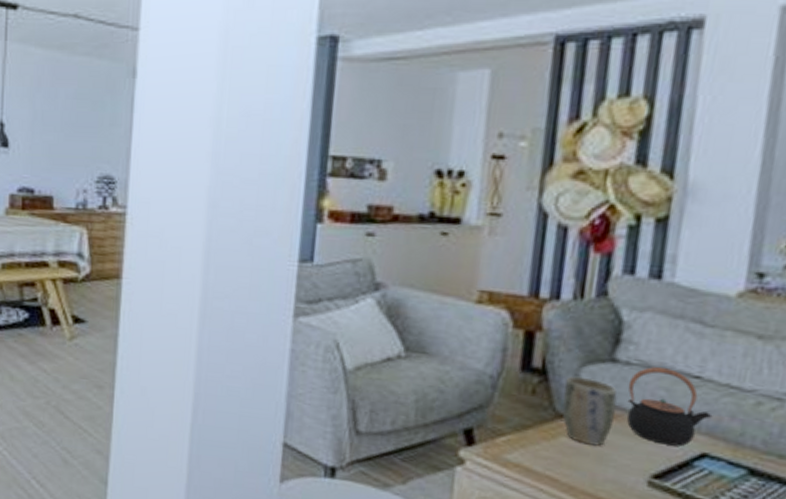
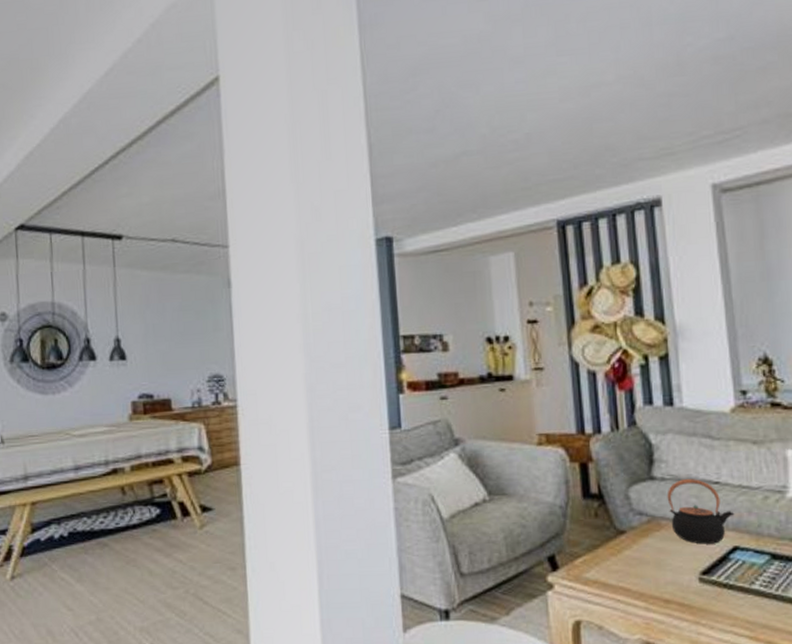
plant pot: present [562,376,618,446] -> none [618,496,663,554]

